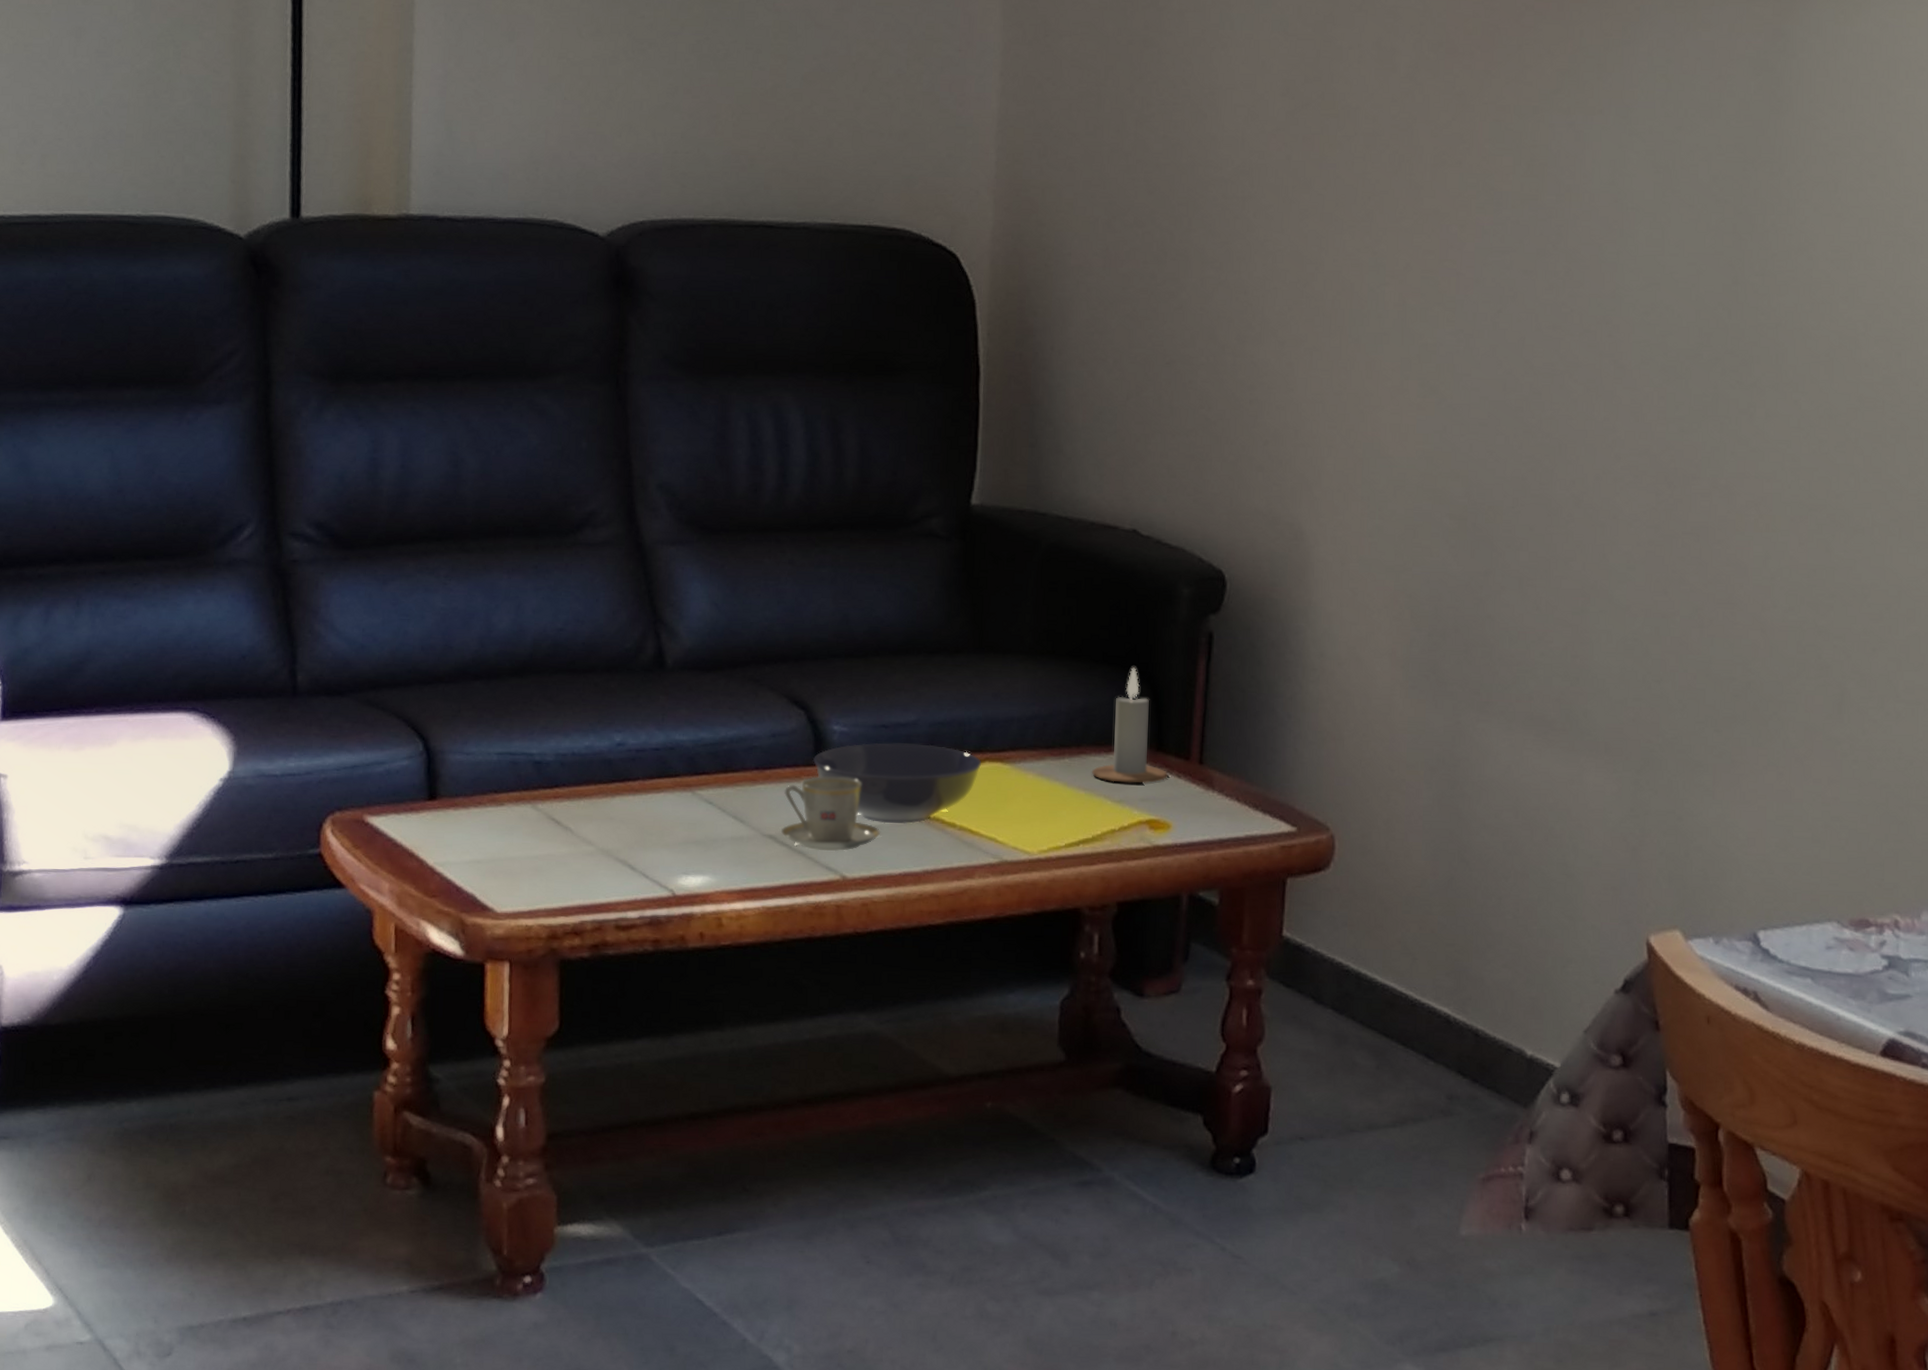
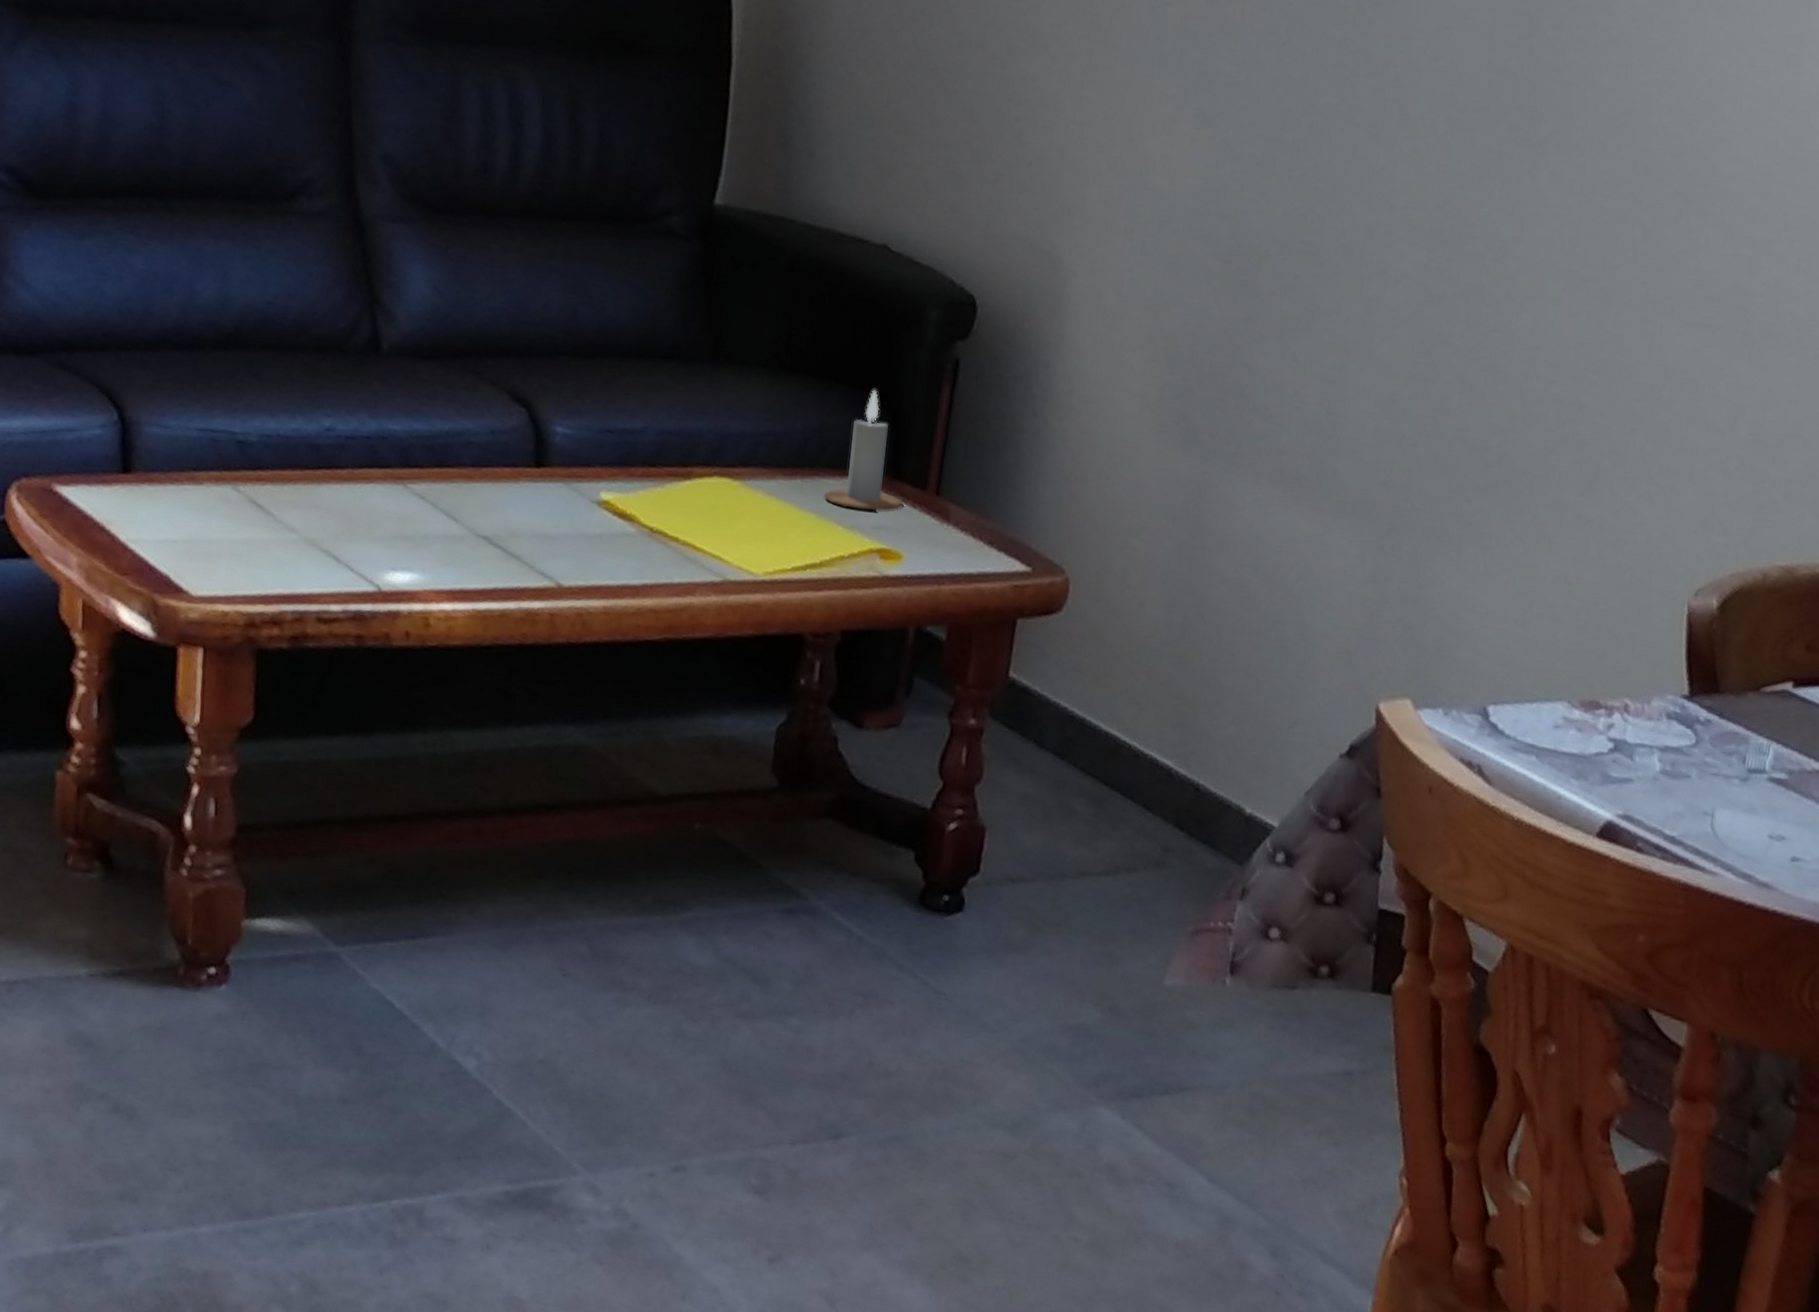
teacup: present [780,776,880,852] -> none [495,478,600,558]
bowl: present [812,743,982,824] -> none [532,447,710,535]

